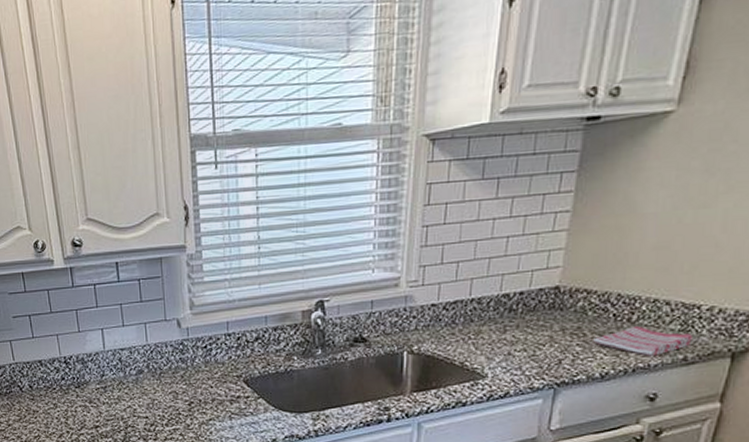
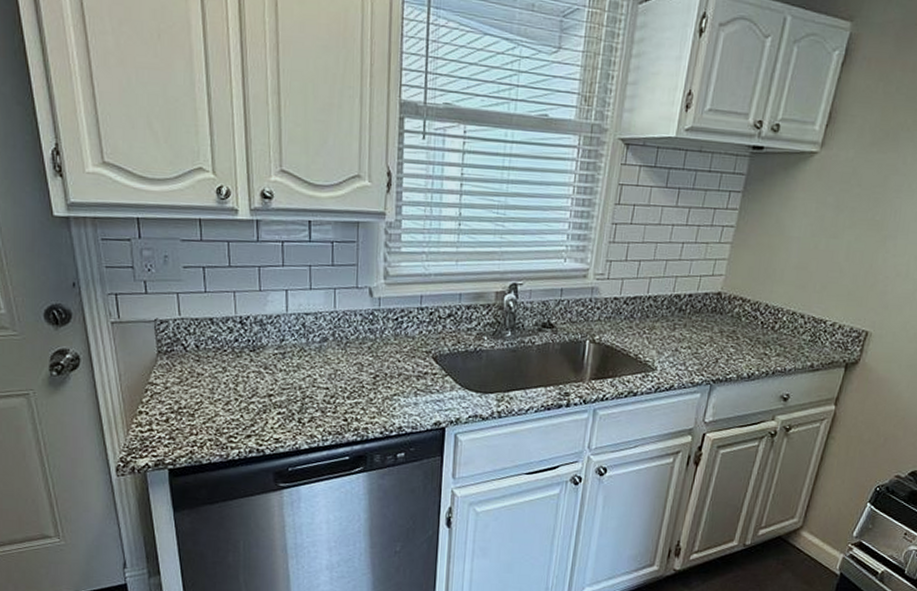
dish towel: present [593,325,692,357] -> none [744,333,819,362]

